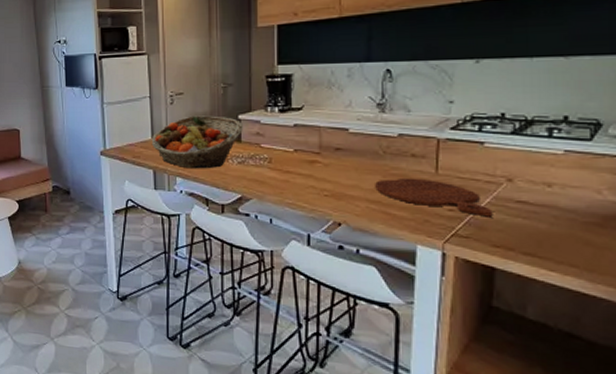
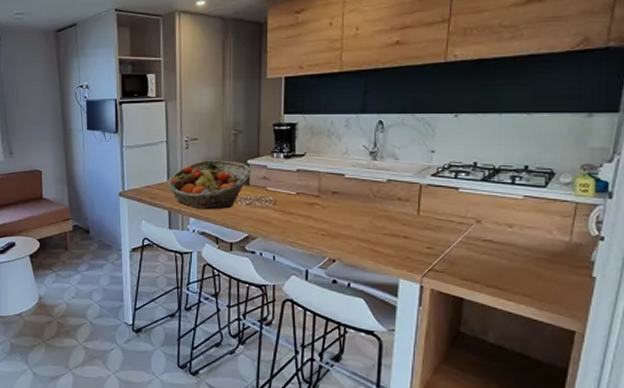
cutting board: present [375,177,493,217] -> none [366,219,464,254]

